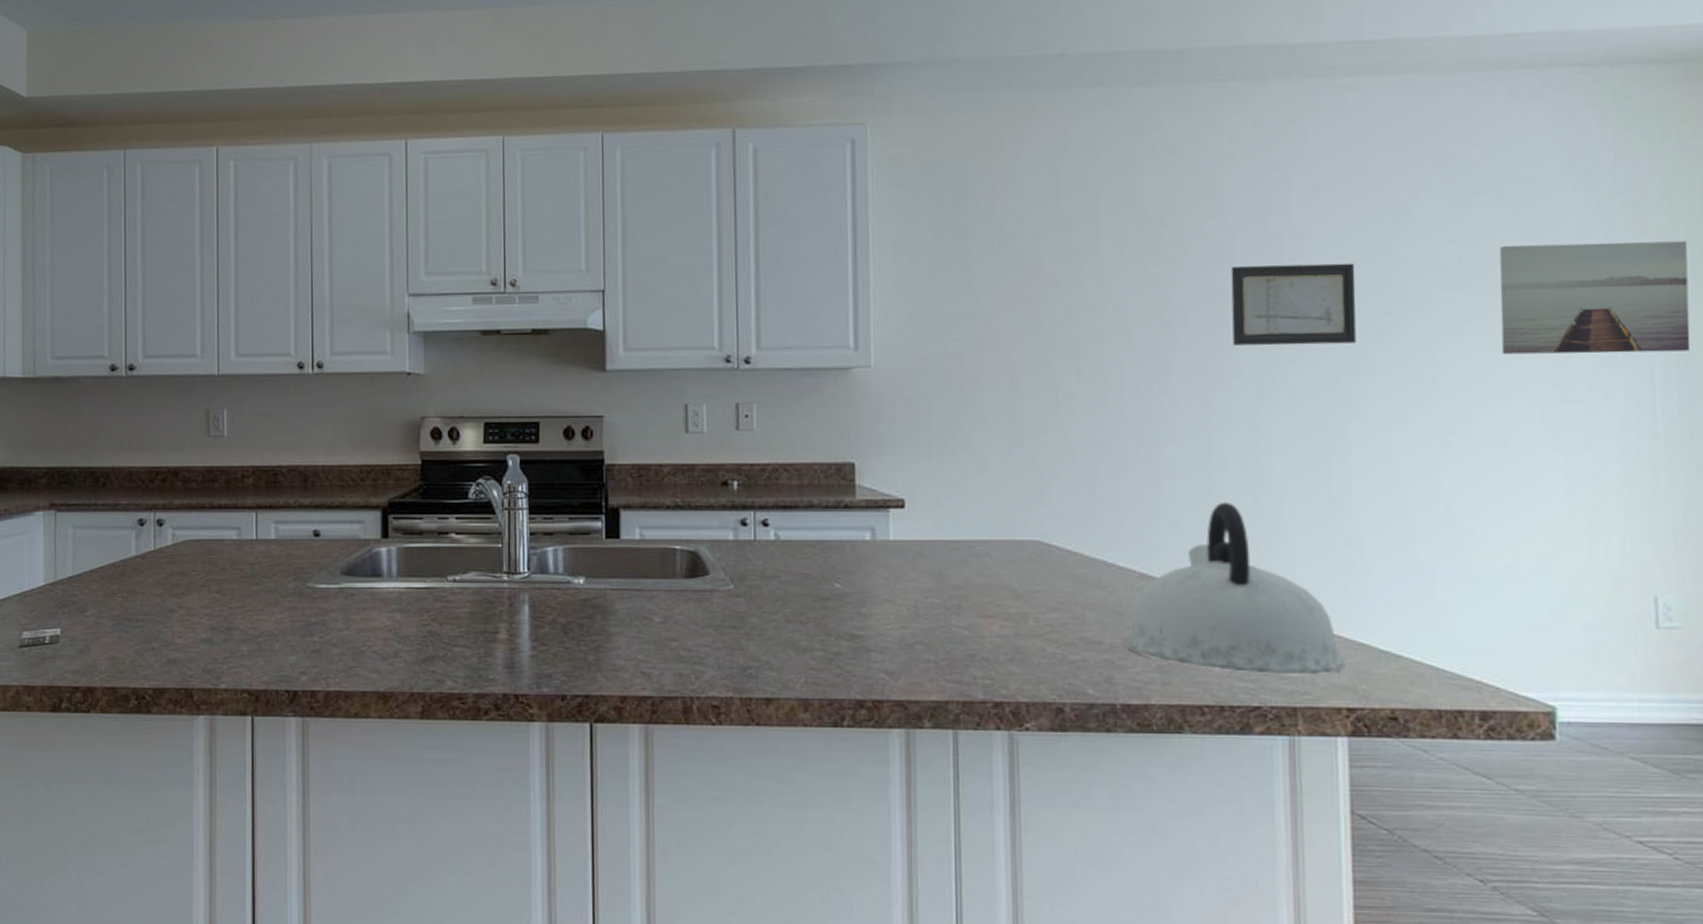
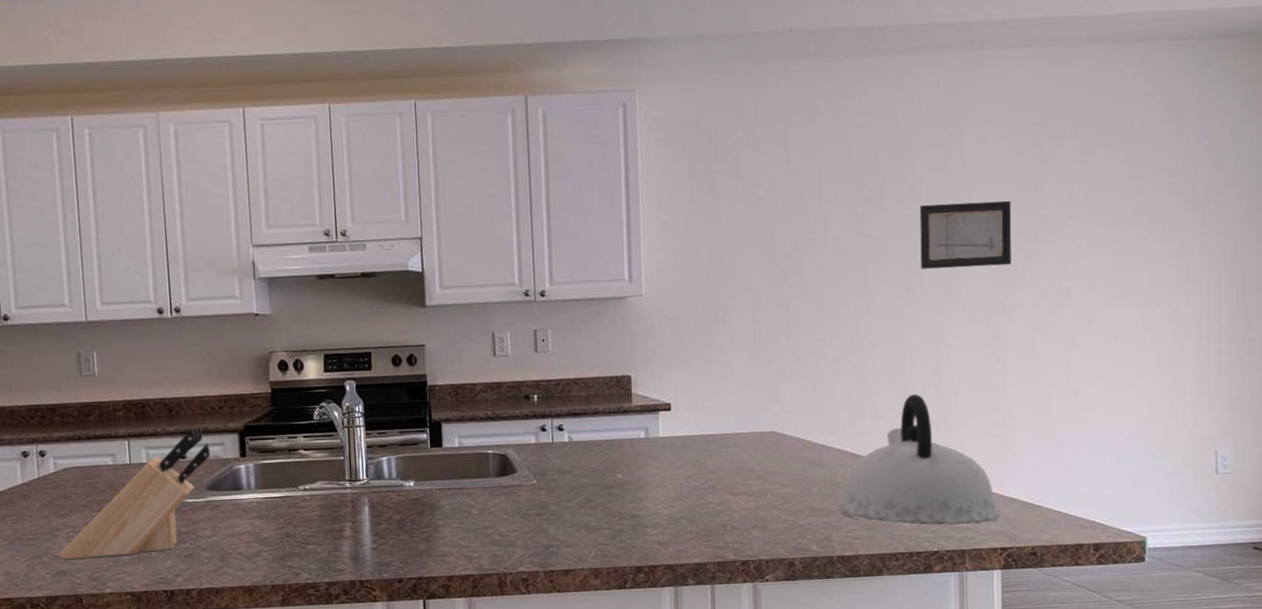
knife block: none [171,500,349,646] -> present [59,427,211,559]
wall art: present [1500,241,1691,355] -> none [1115,178,1247,270]

